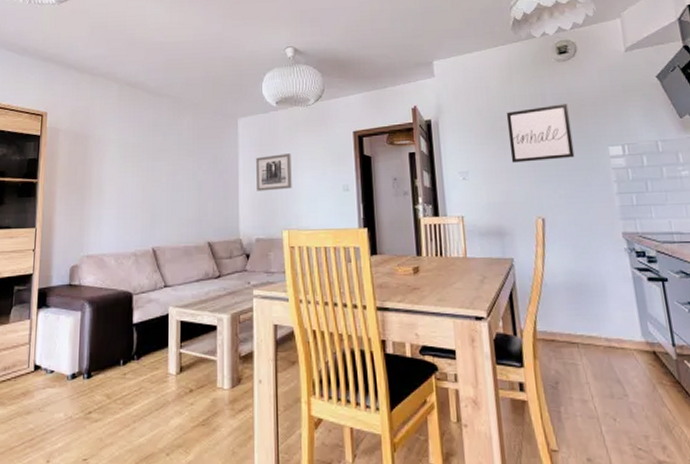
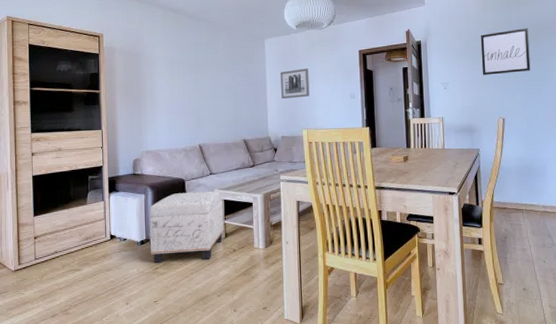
ottoman: none [82,308,179,406] -> present [149,190,224,263]

